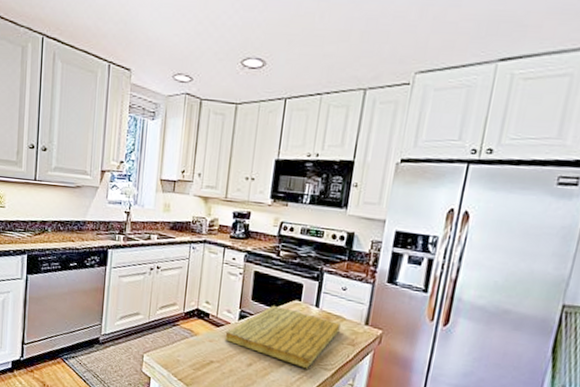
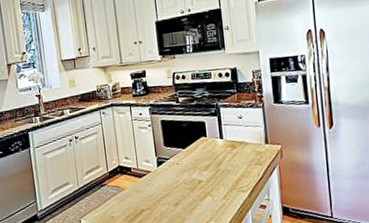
cutting board: present [224,305,341,369] -> none [149,146,246,195]

